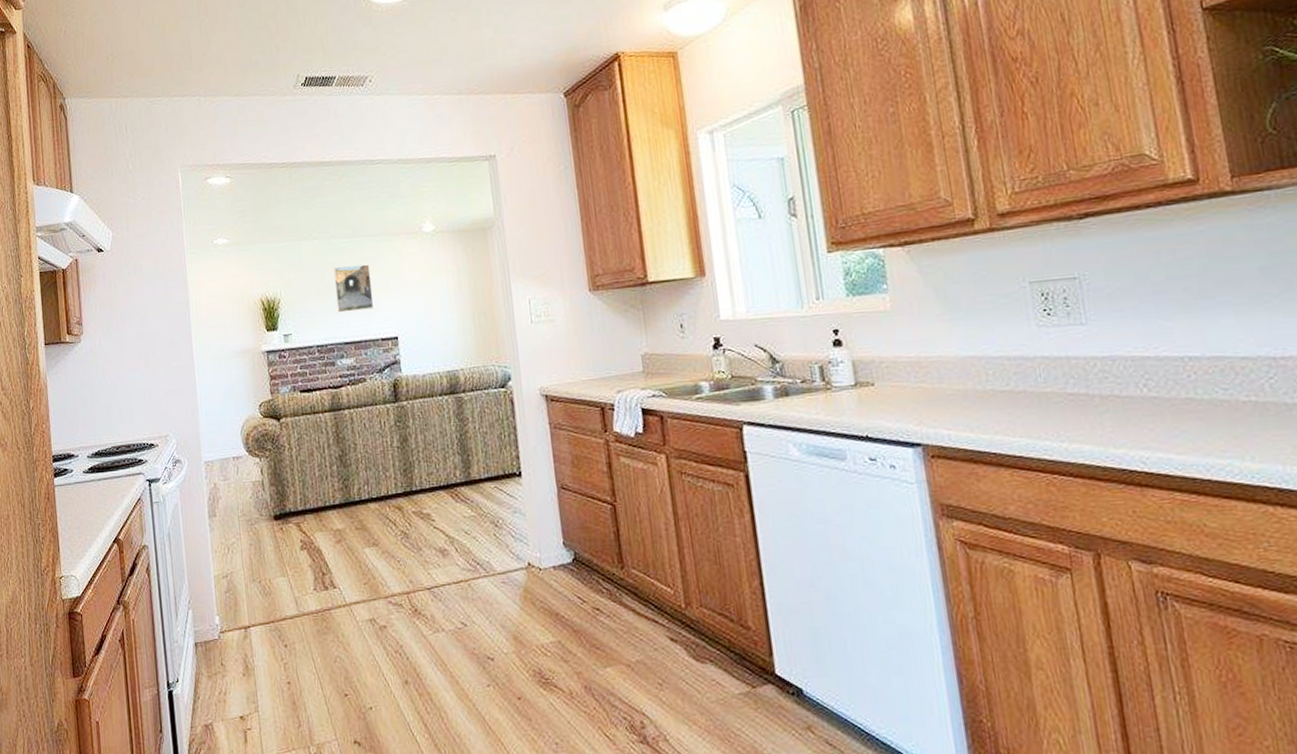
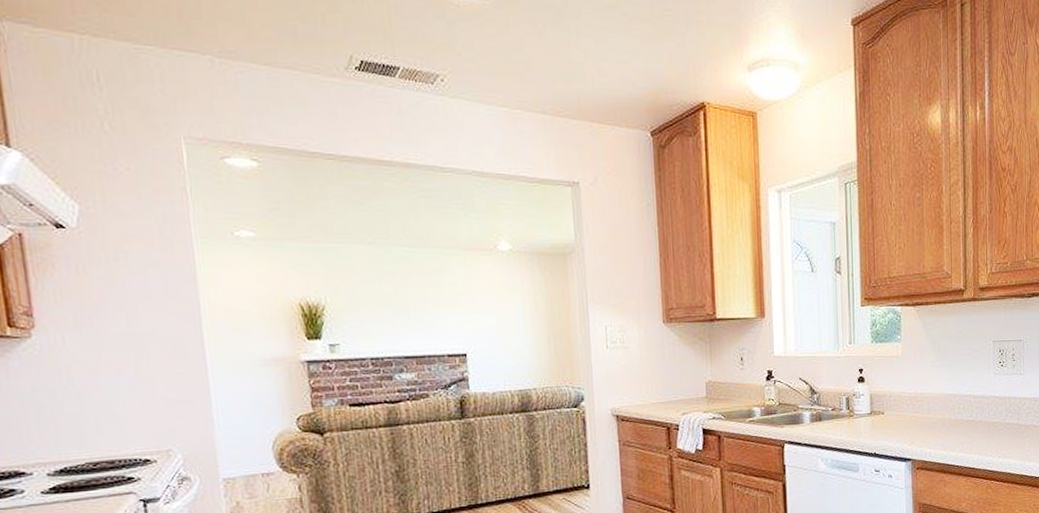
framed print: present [333,264,374,313] -> none [392,276,440,326]

